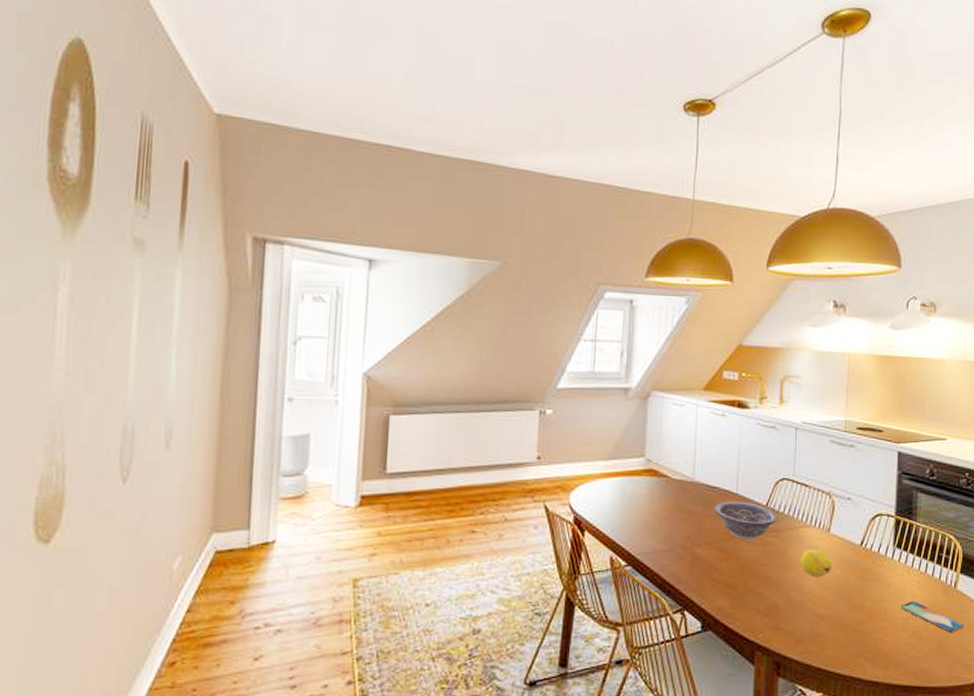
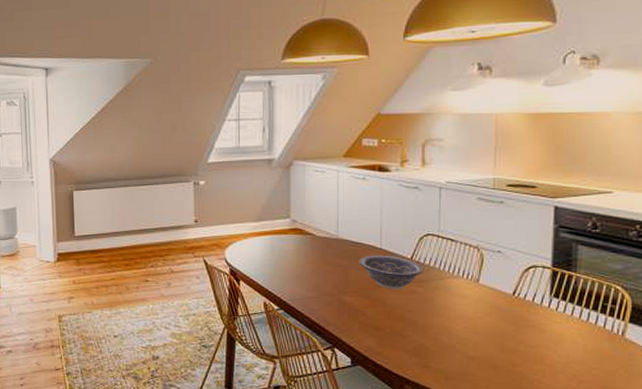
fruit: present [800,550,832,577] -> none [448,298,481,323]
smartphone: present [901,600,964,633] -> none [559,346,634,379]

